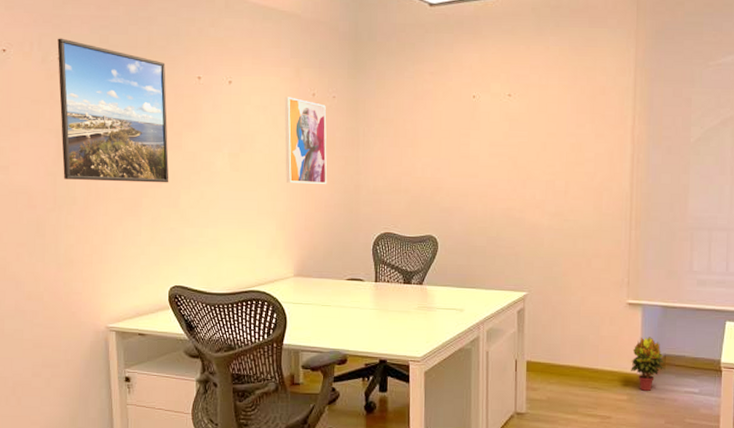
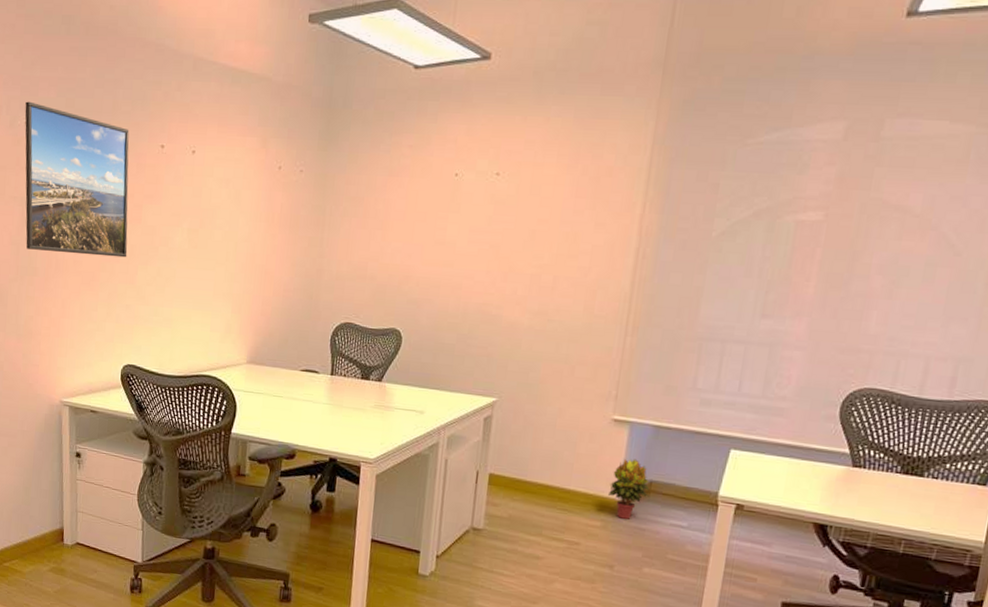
wall art: present [284,97,327,185] -> none [244,169,292,268]

